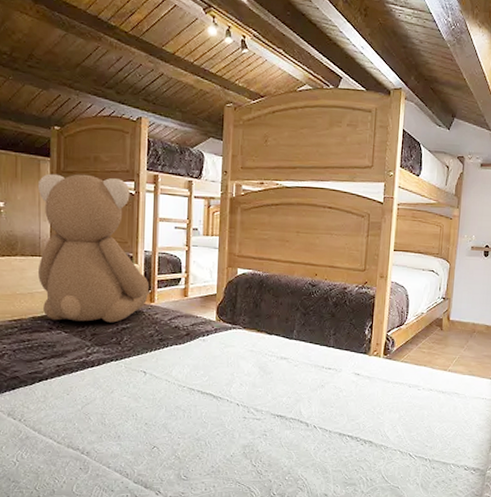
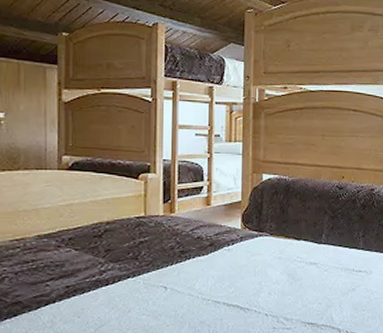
teddy bear: present [38,173,150,323] -> none [44,81,169,238]

